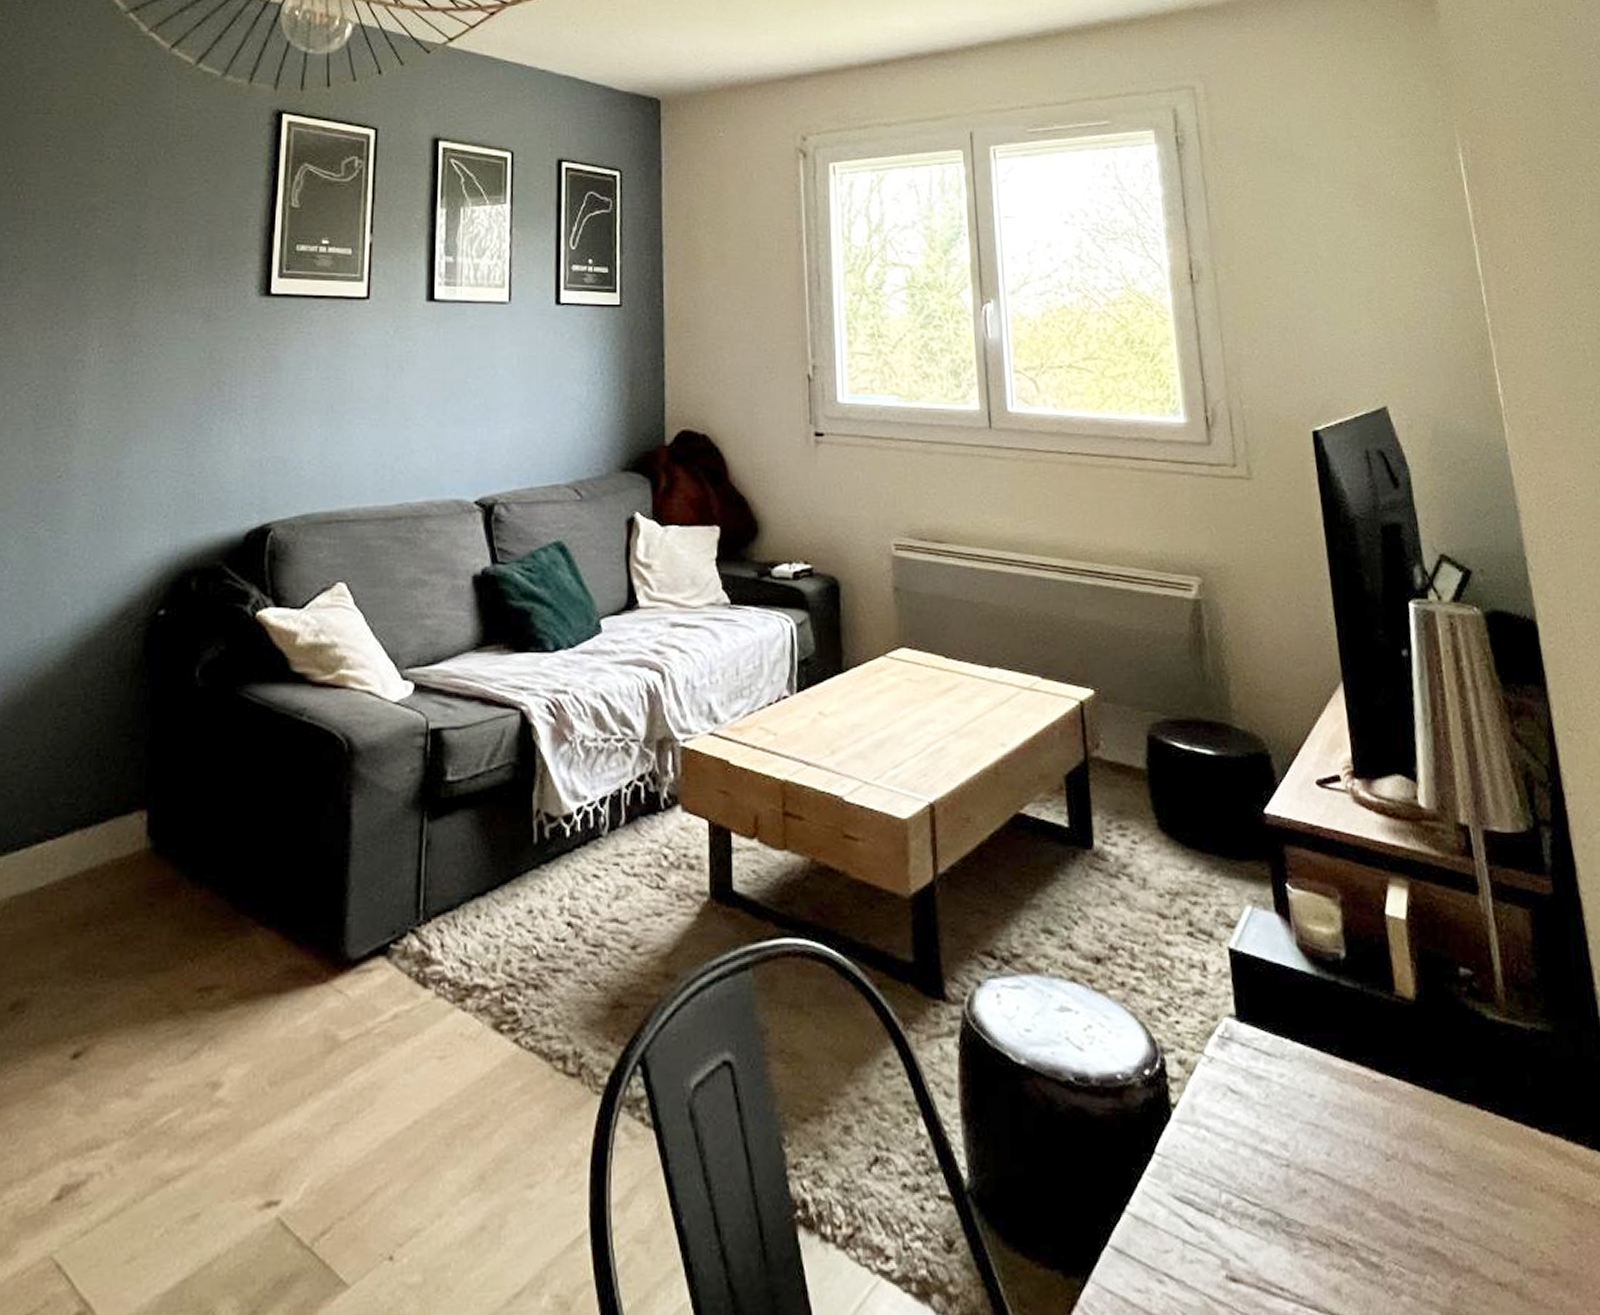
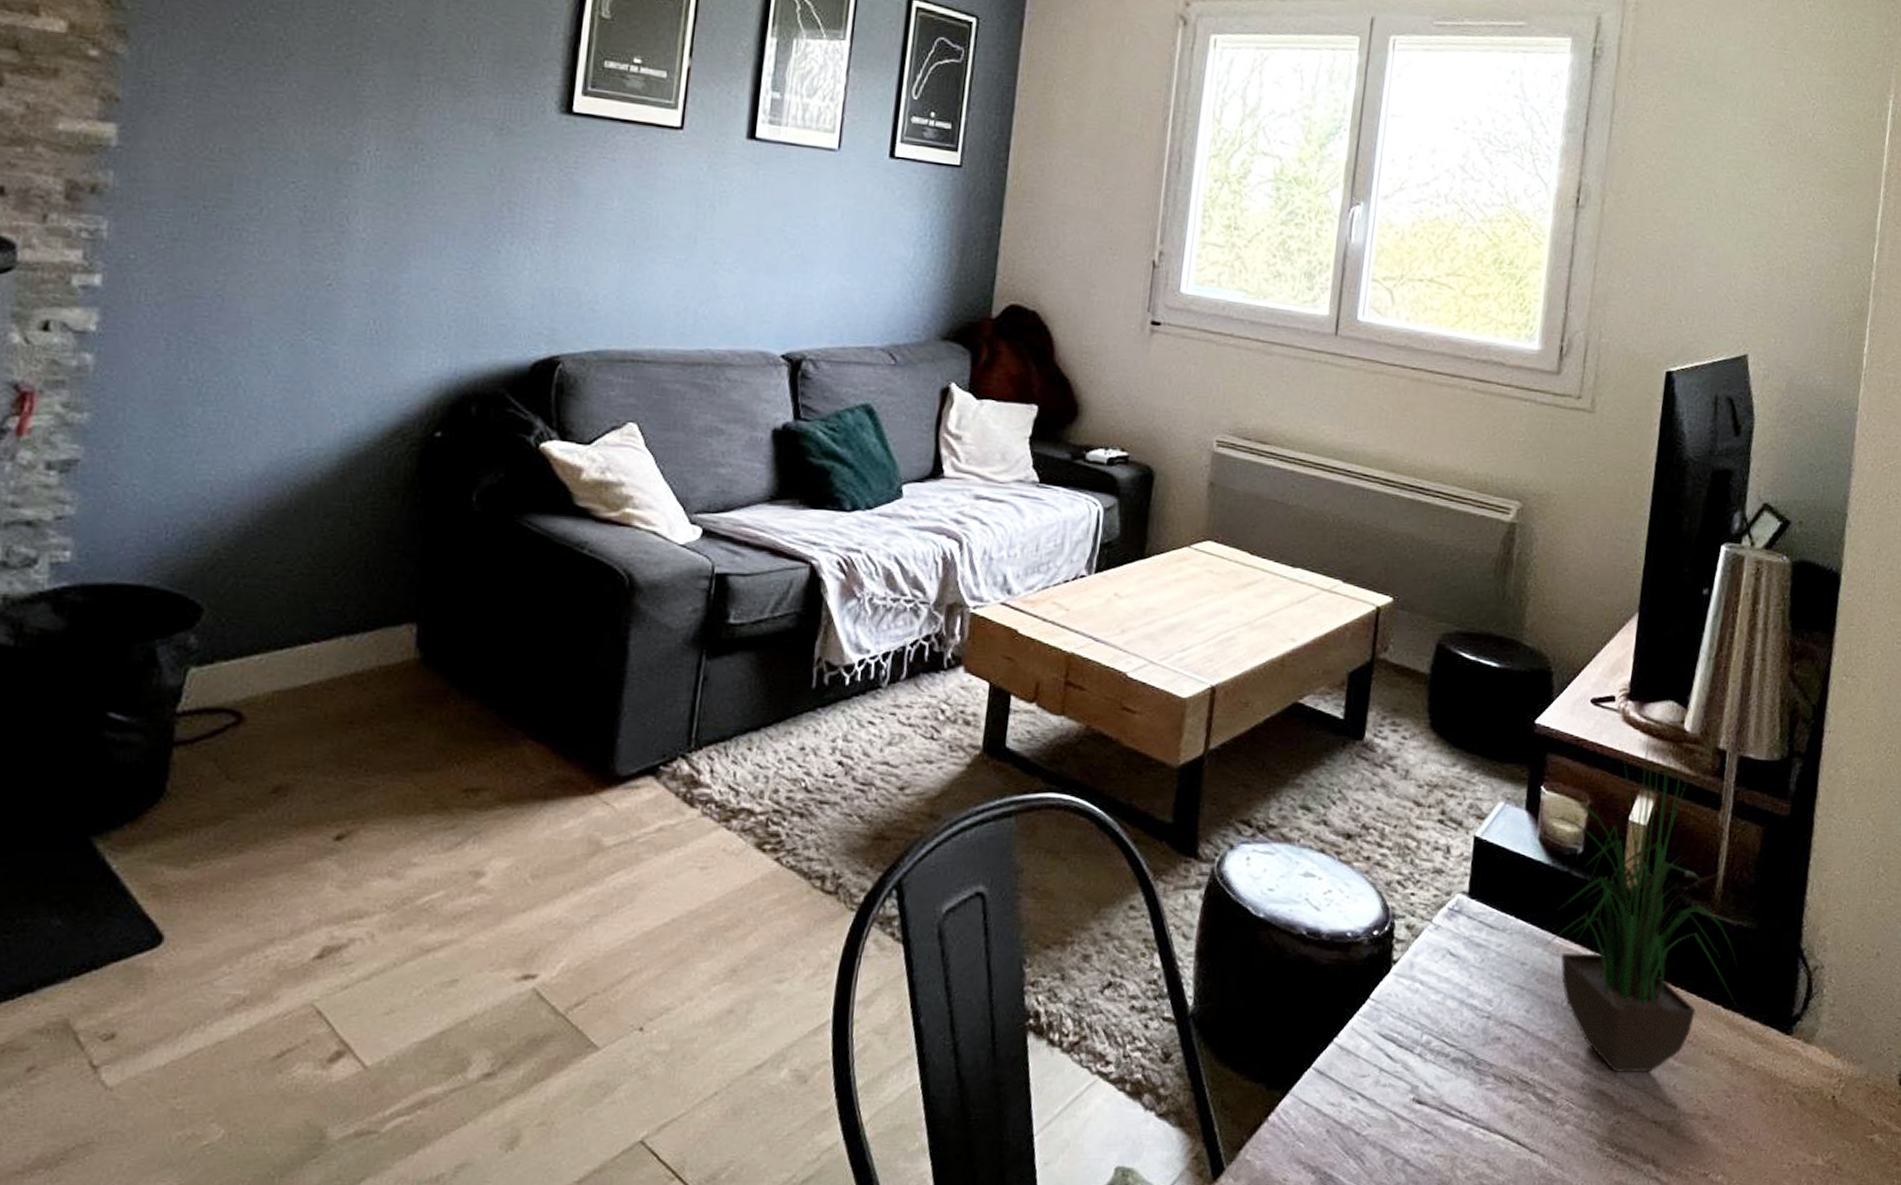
potted plant: none [1302,805,1554,1223] -> present [1543,726,1738,1073]

